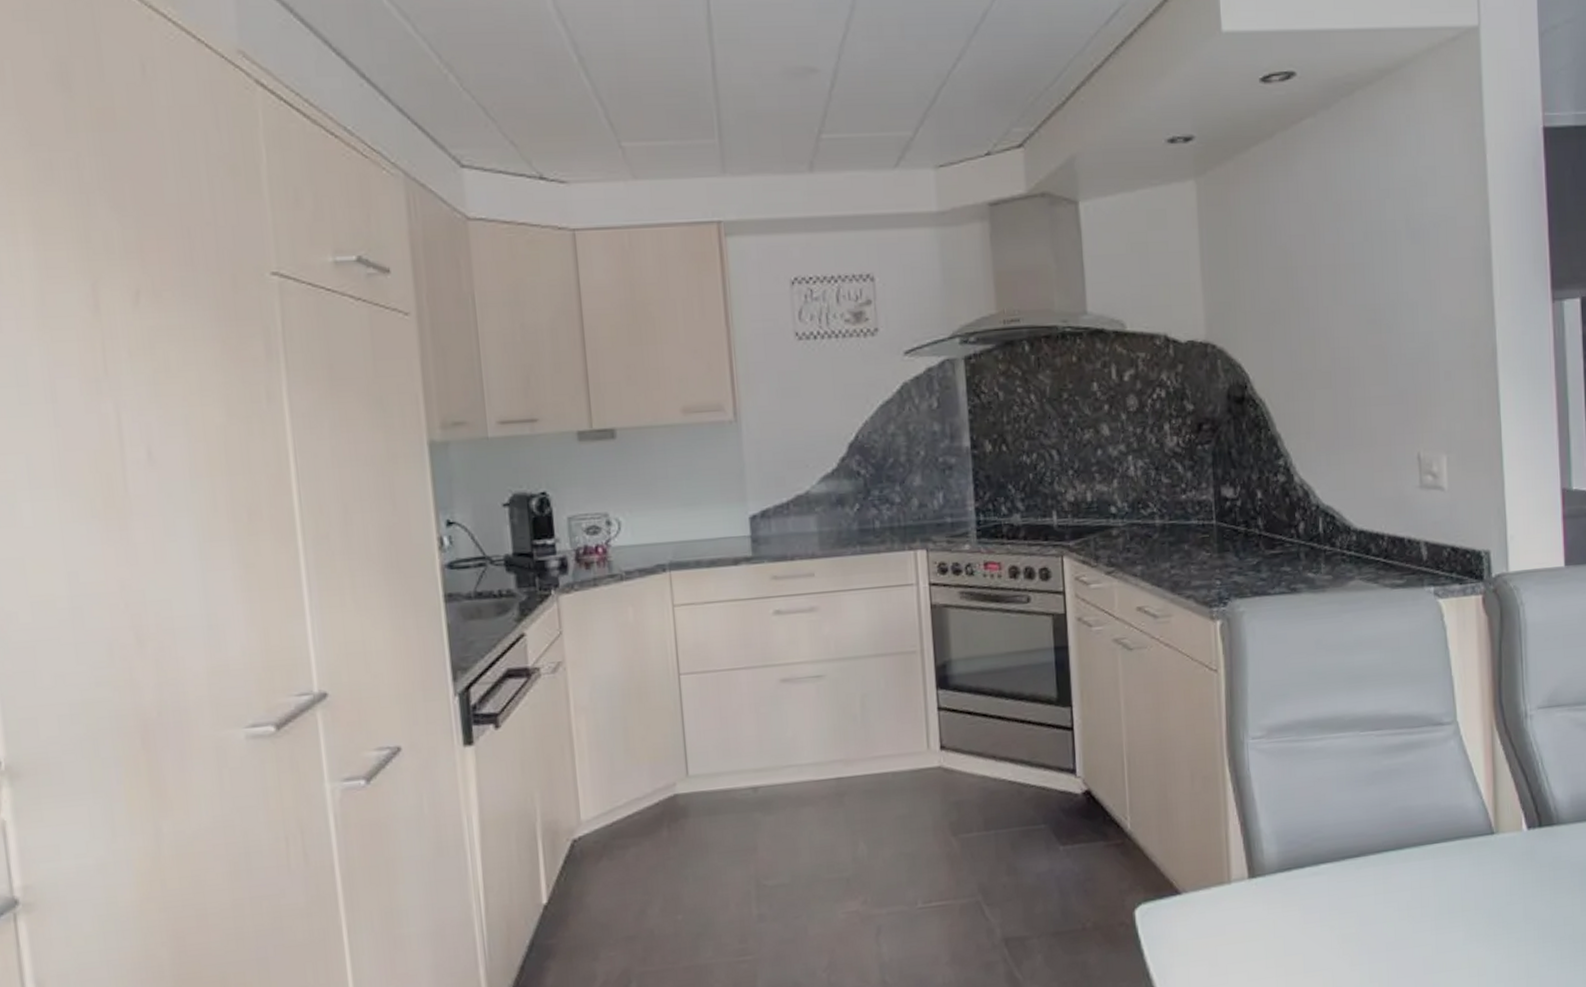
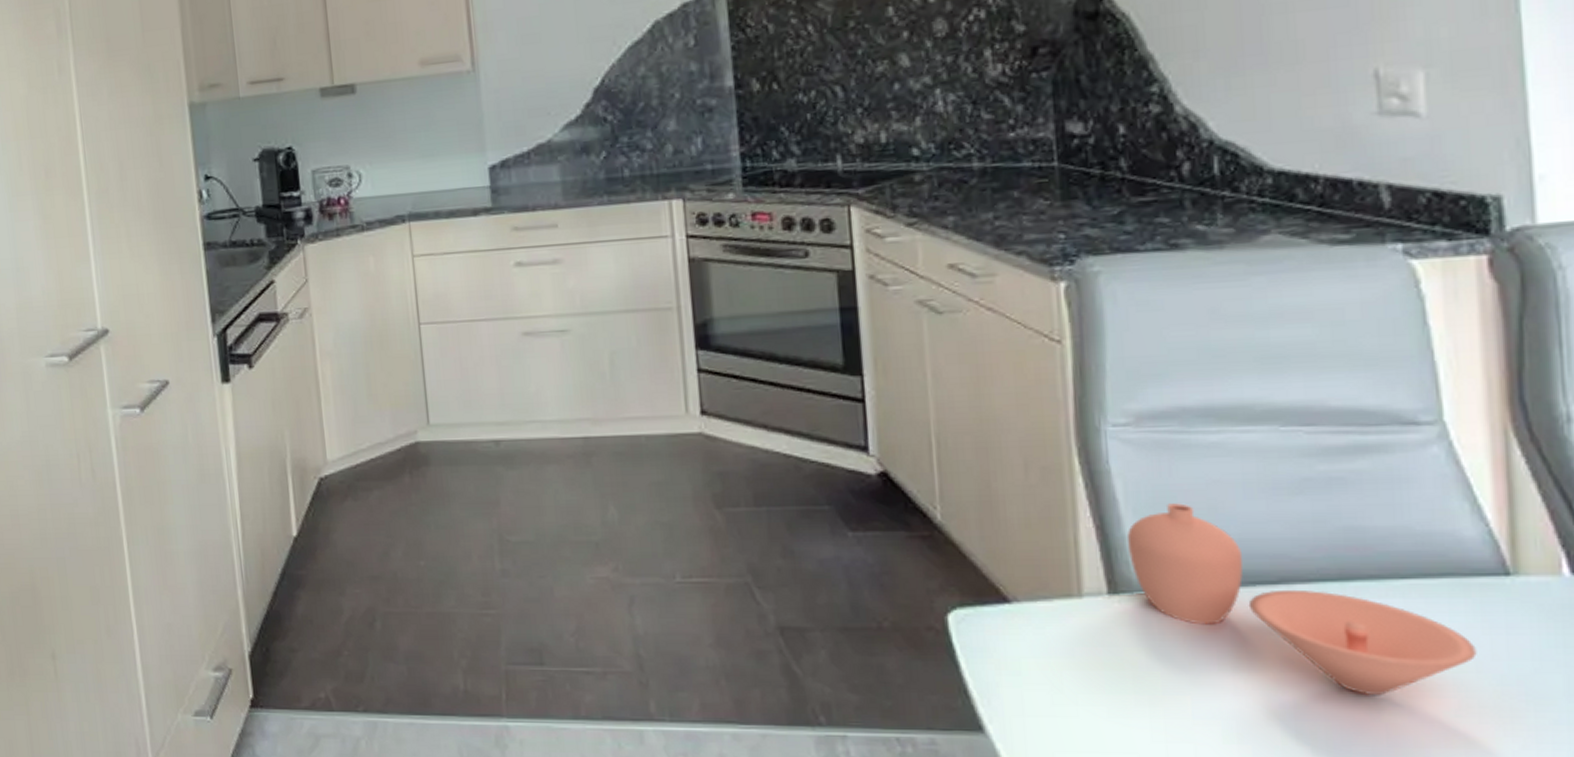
decorative bowl: none [1262,798,1475,937] -> present [1128,503,1477,695]

